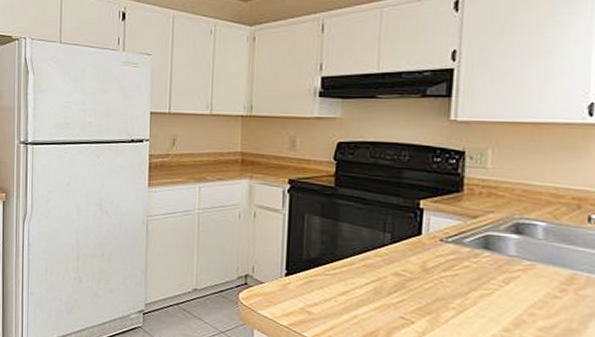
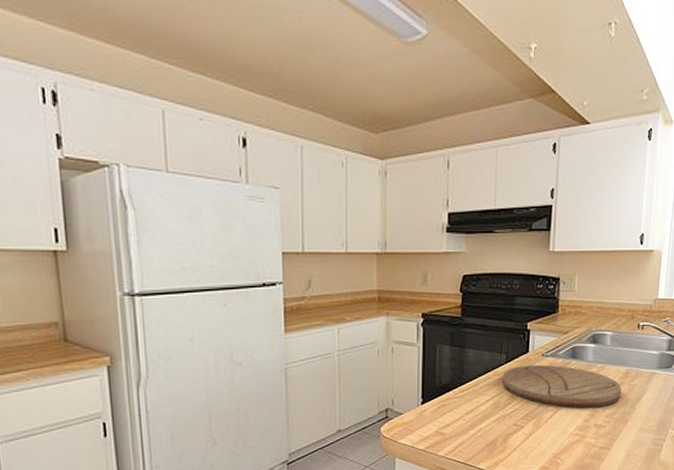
cutting board: none [385,249,564,317] -> present [502,365,622,408]

